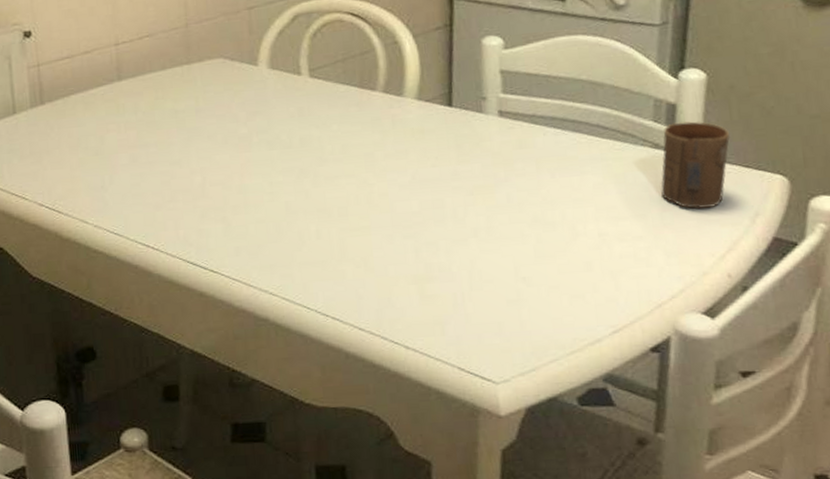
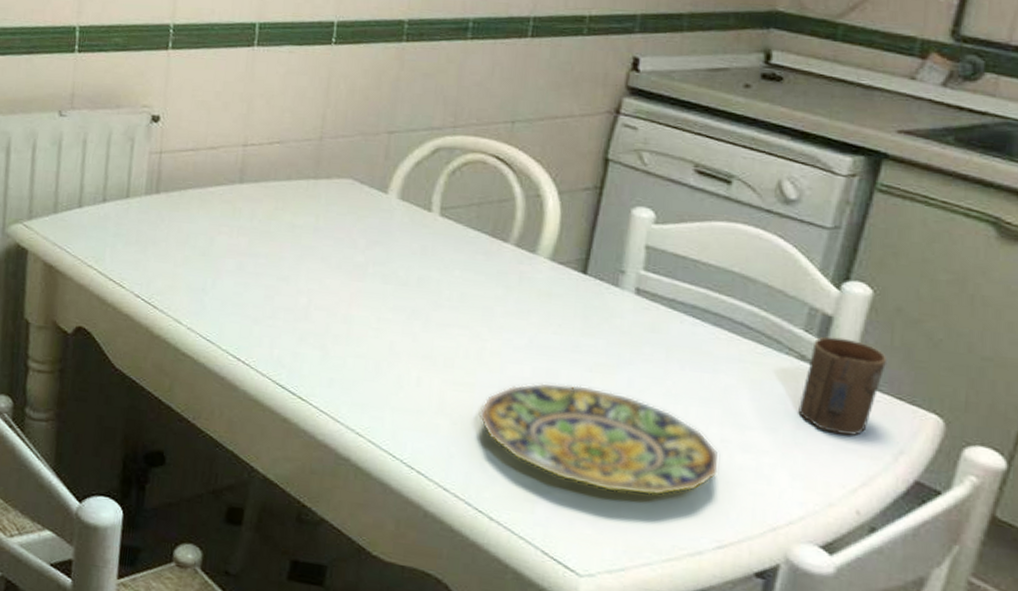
plate: none [378,209,602,301] -> present [478,382,720,496]

